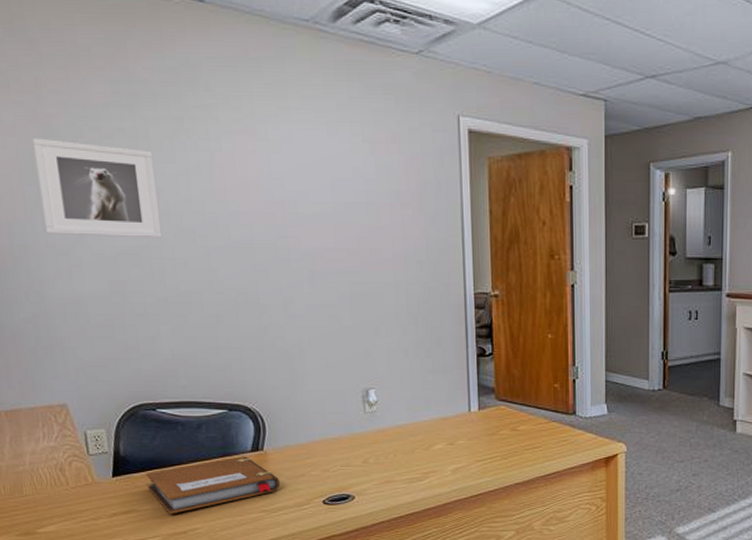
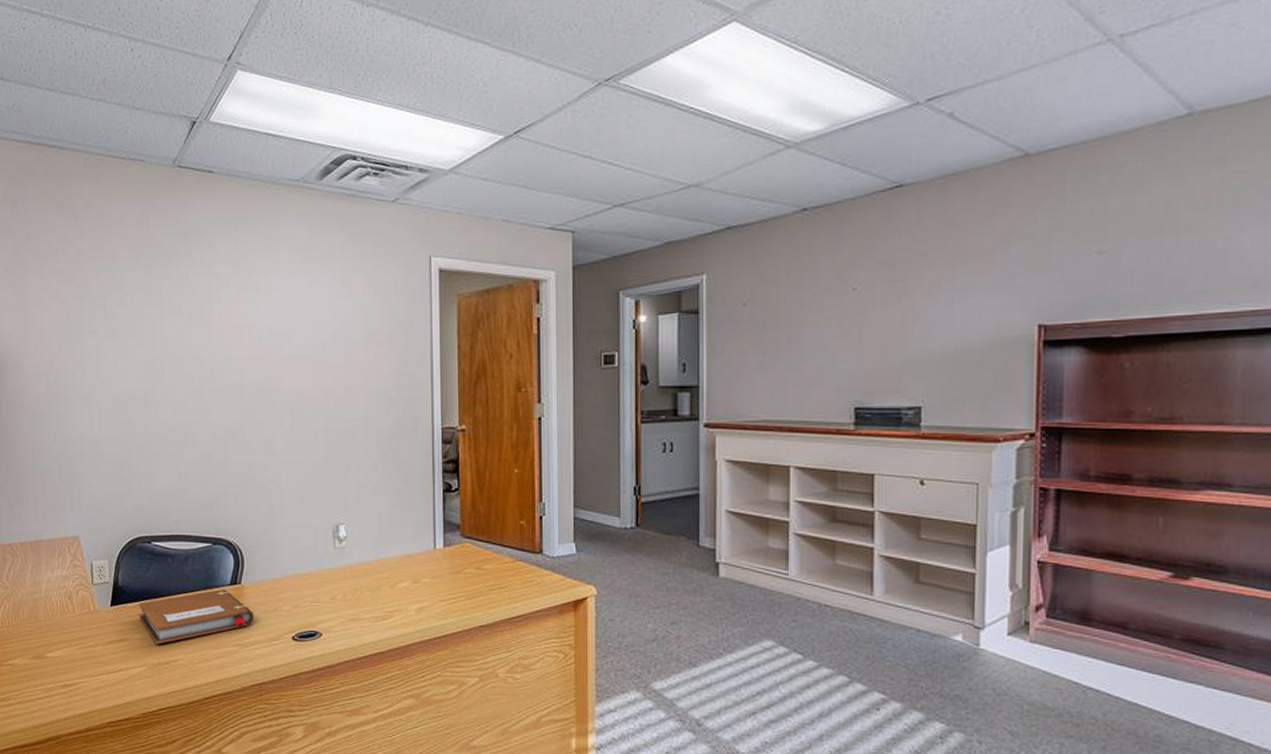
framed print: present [32,138,163,239] -> none [71,299,167,384]

